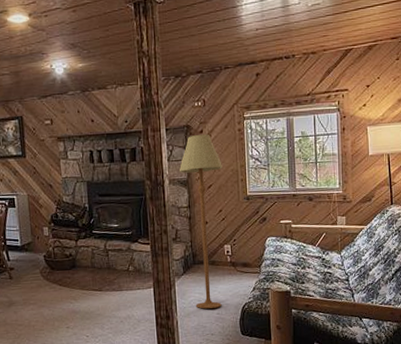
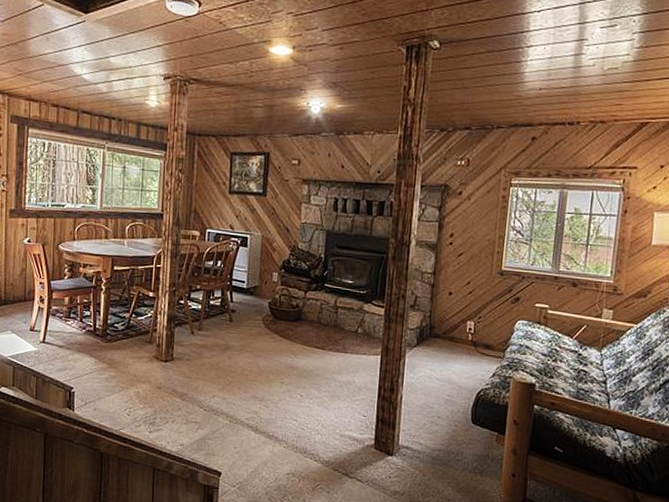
floor lamp: present [179,134,222,309] -> none [424,195,478,389]

